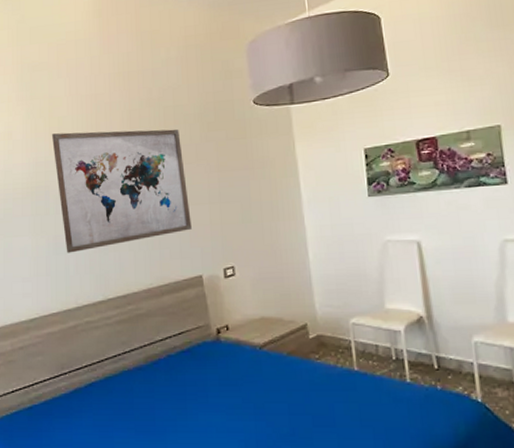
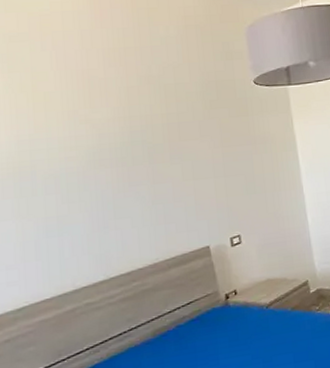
wall art: present [51,129,192,253] -> none [36,106,197,235]

